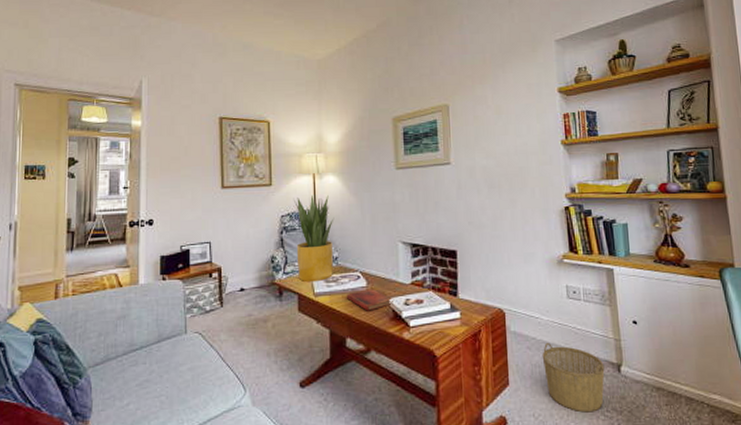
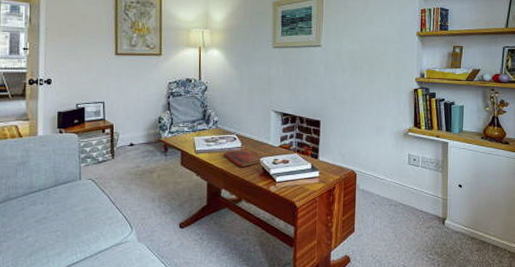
planter: present [293,195,334,283] -> none [180,67,216,142]
basket: present [542,342,605,413] -> none [383,199,432,255]

